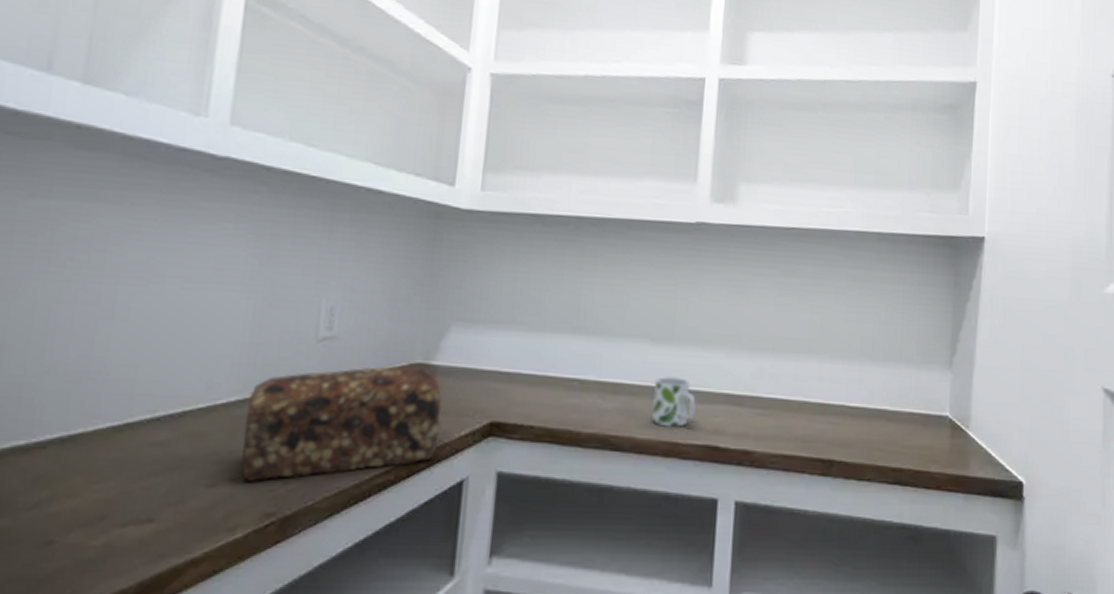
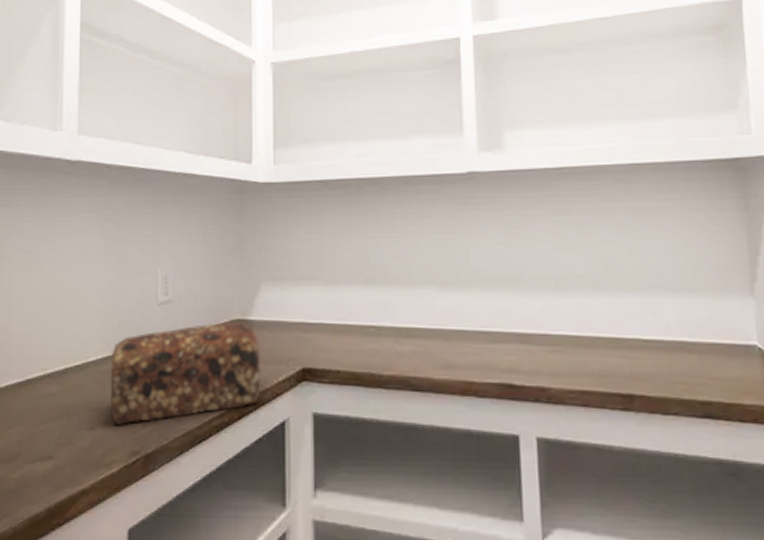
mug: present [651,375,696,428] -> none [444,318,487,367]

